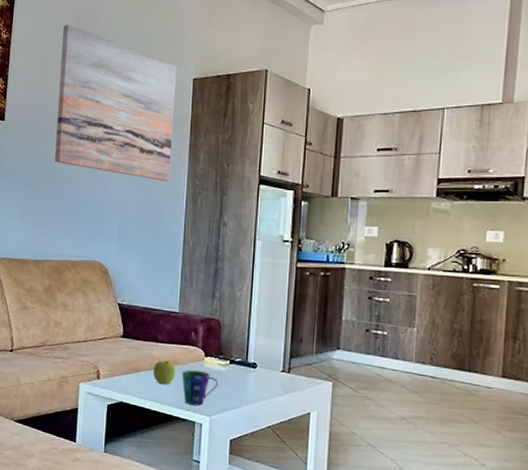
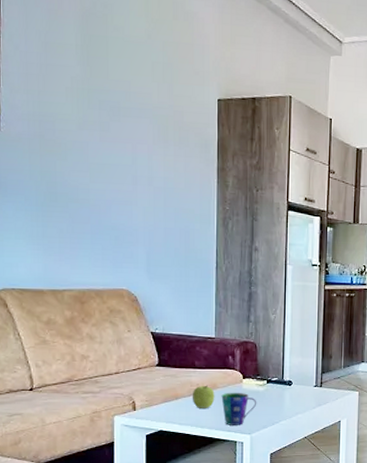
wall art: present [54,25,178,182] -> none [65,24,201,206]

